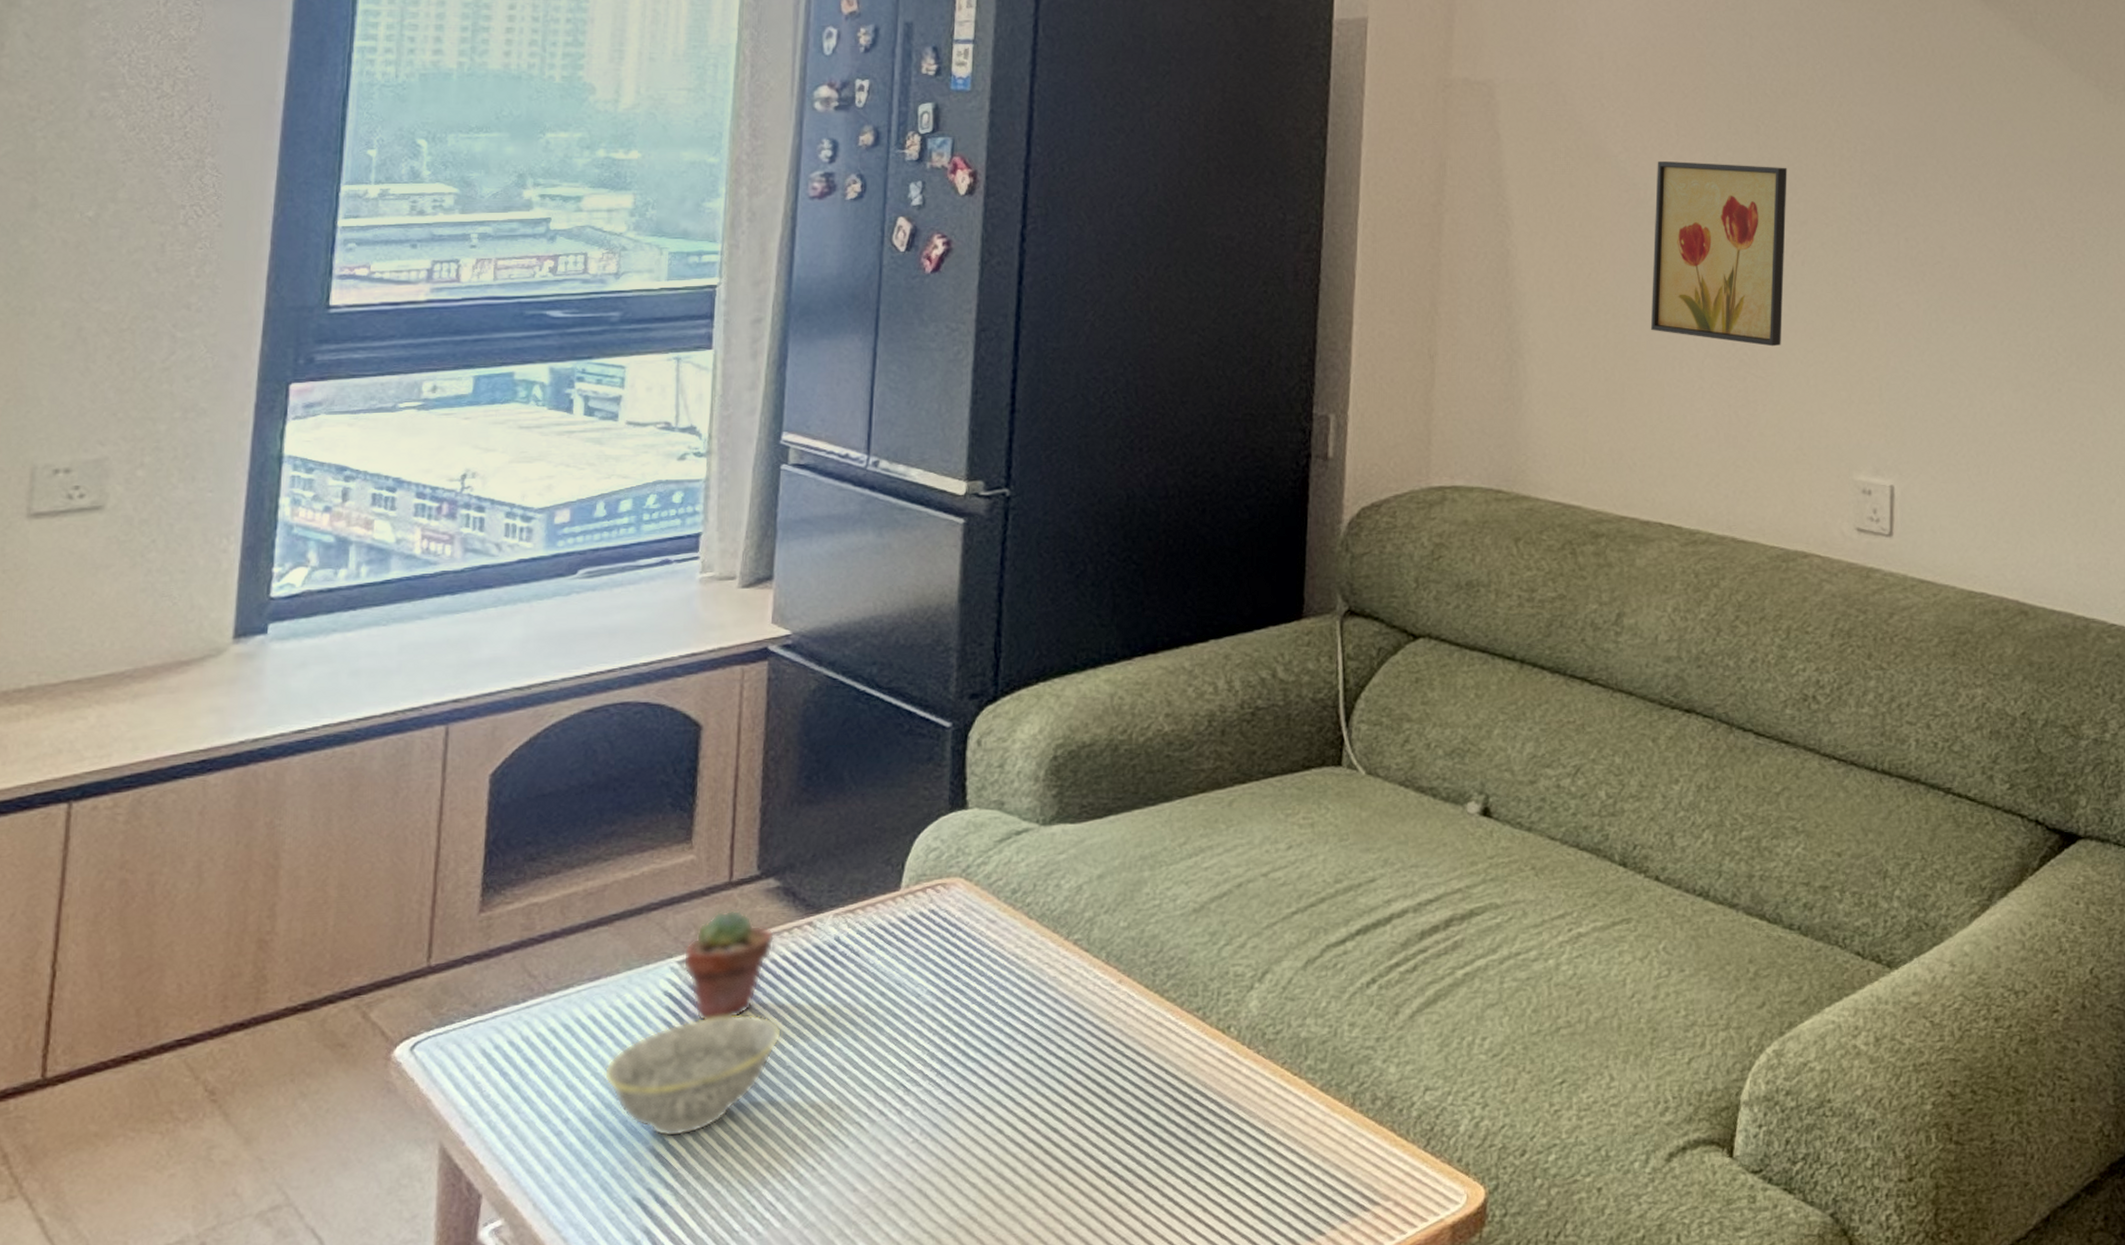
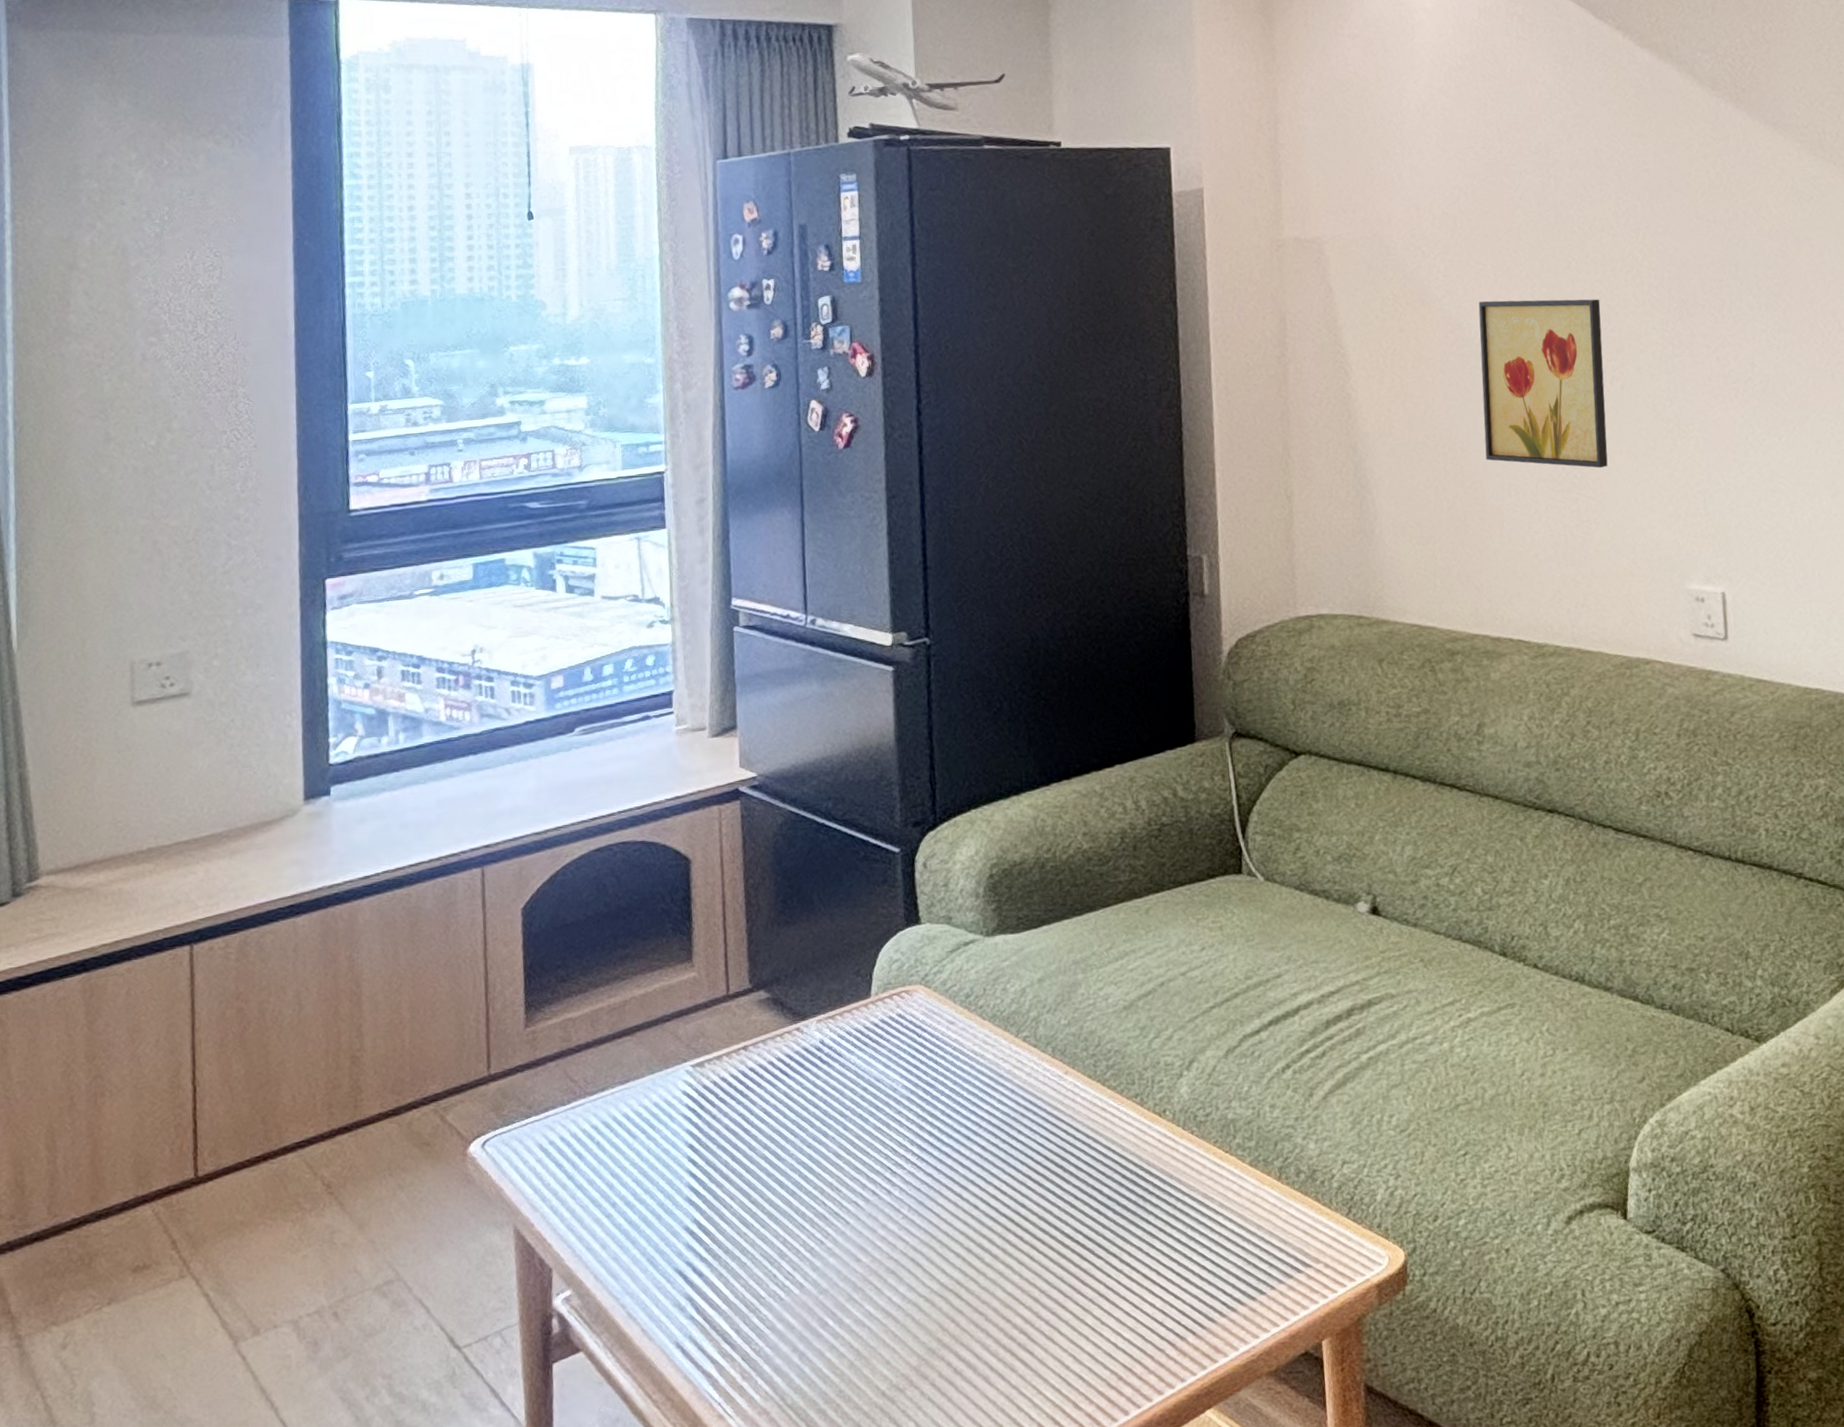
bowl: present [604,1014,783,1137] -> none [640,1109,784,1217]
potted succulent: present [683,909,775,1020] -> none [695,1018,770,1115]

